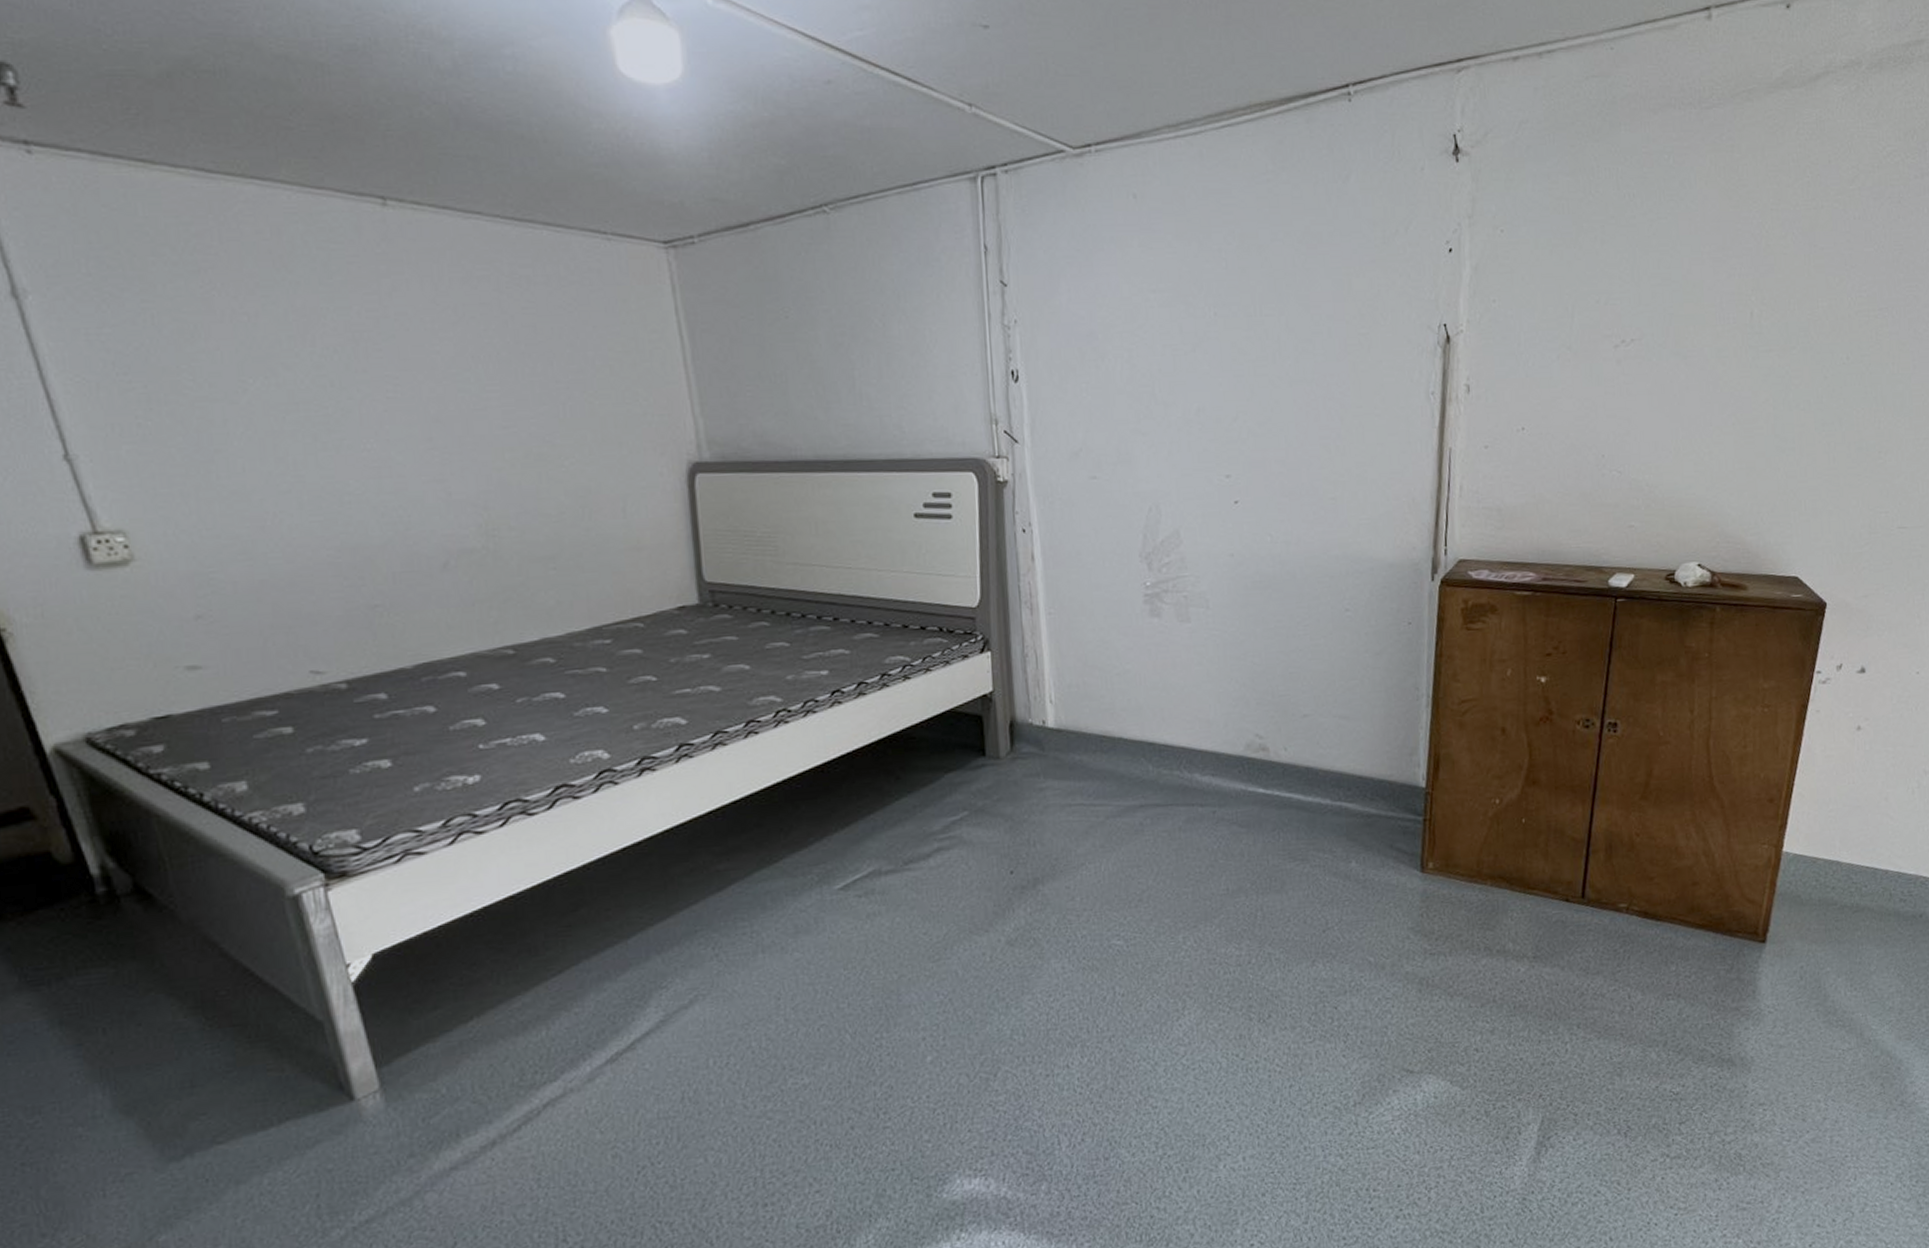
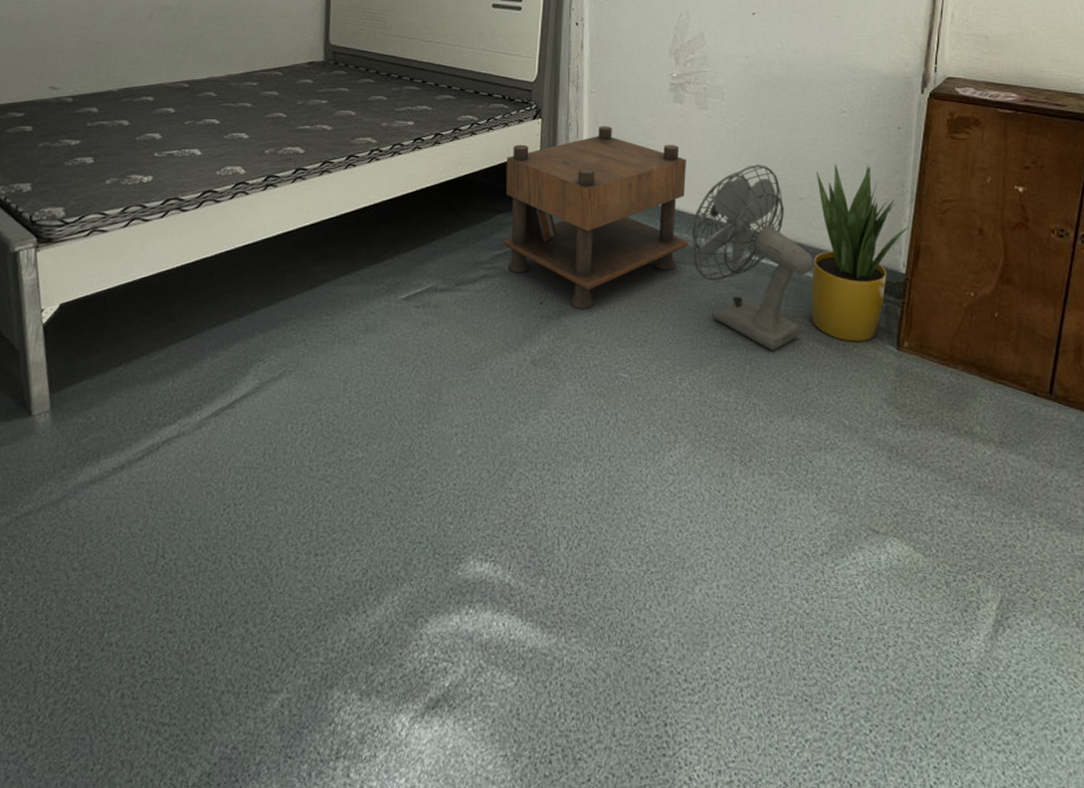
nightstand: none [951,652,1180,874] -> present [503,126,688,310]
electric fan: none [1183,681,1325,892] -> present [692,165,813,350]
planter: none [1320,668,1426,871] -> present [810,164,908,342]

